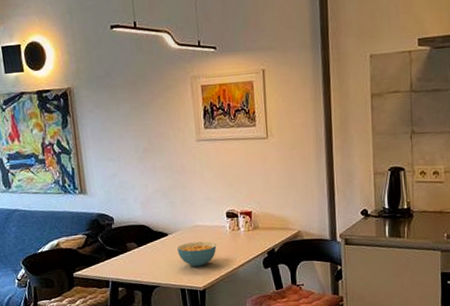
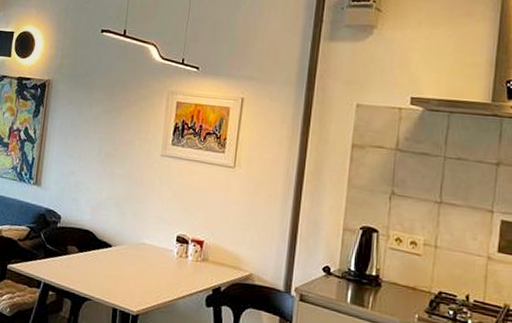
cereal bowl: present [177,241,217,267] -> none [118,259,160,289]

